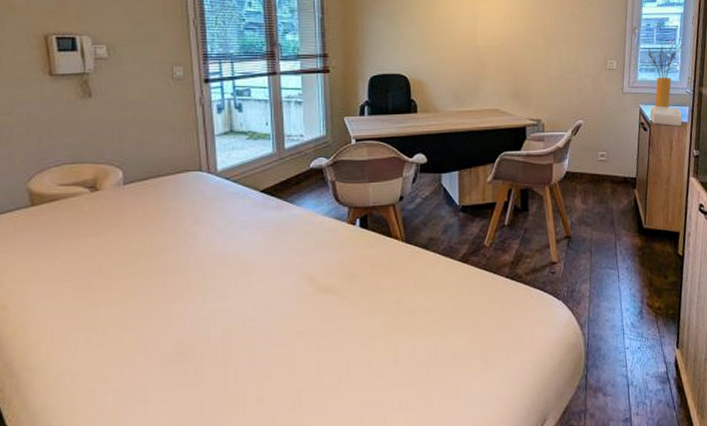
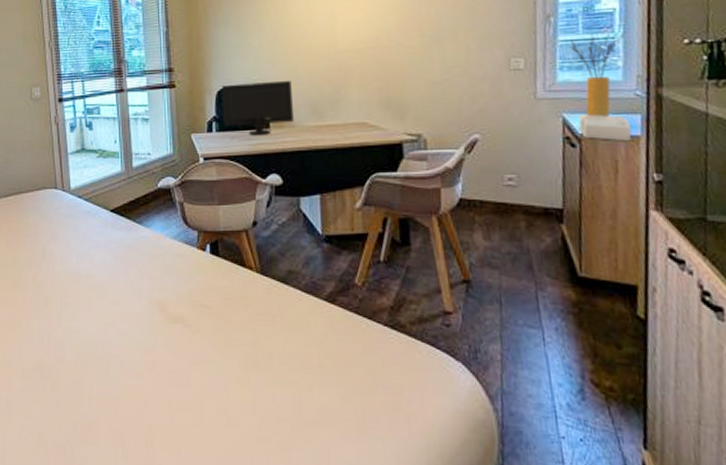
monitor: none [373,70,438,120] -> present [221,80,294,136]

